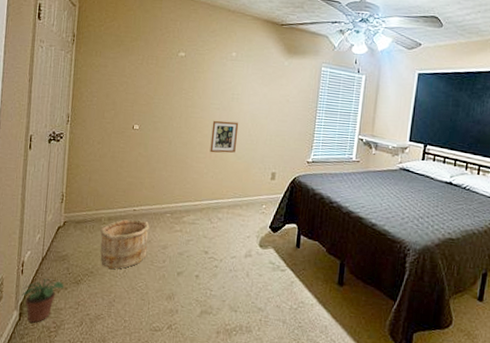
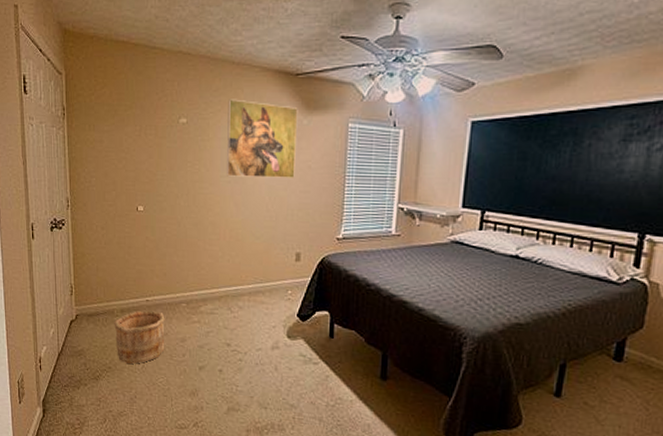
potted plant: present [22,279,65,323] -> none [43,375,84,420]
picture frame: present [210,120,239,153] -> none [223,195,254,234]
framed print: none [216,39,281,109] -> present [227,99,298,178]

